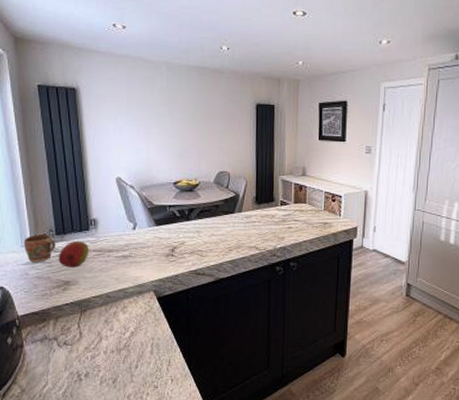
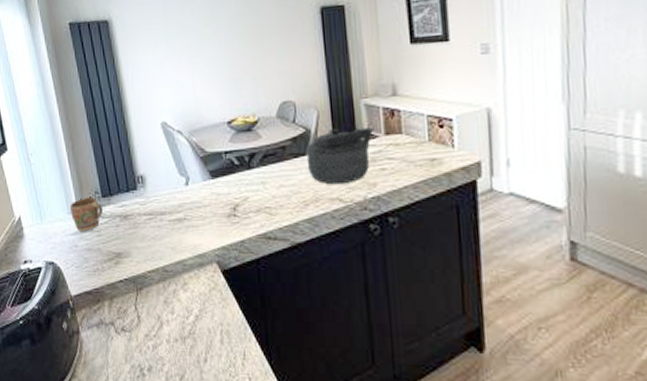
fruit: present [58,240,88,268] -> none [106,203,139,236]
kettle: none [234,195,287,236] -> present [306,127,375,184]

